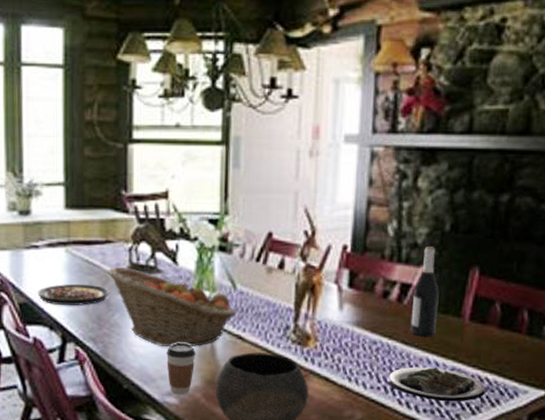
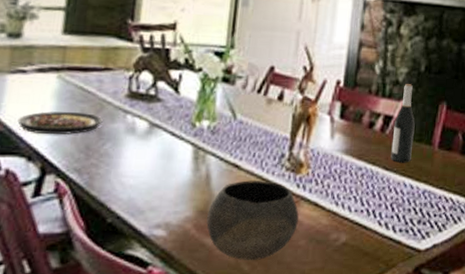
fruit basket: present [108,266,237,347] -> none [103,94,235,176]
coffee cup: present [166,343,196,395] -> none [158,173,190,227]
plate: present [387,366,485,402] -> none [370,190,450,221]

